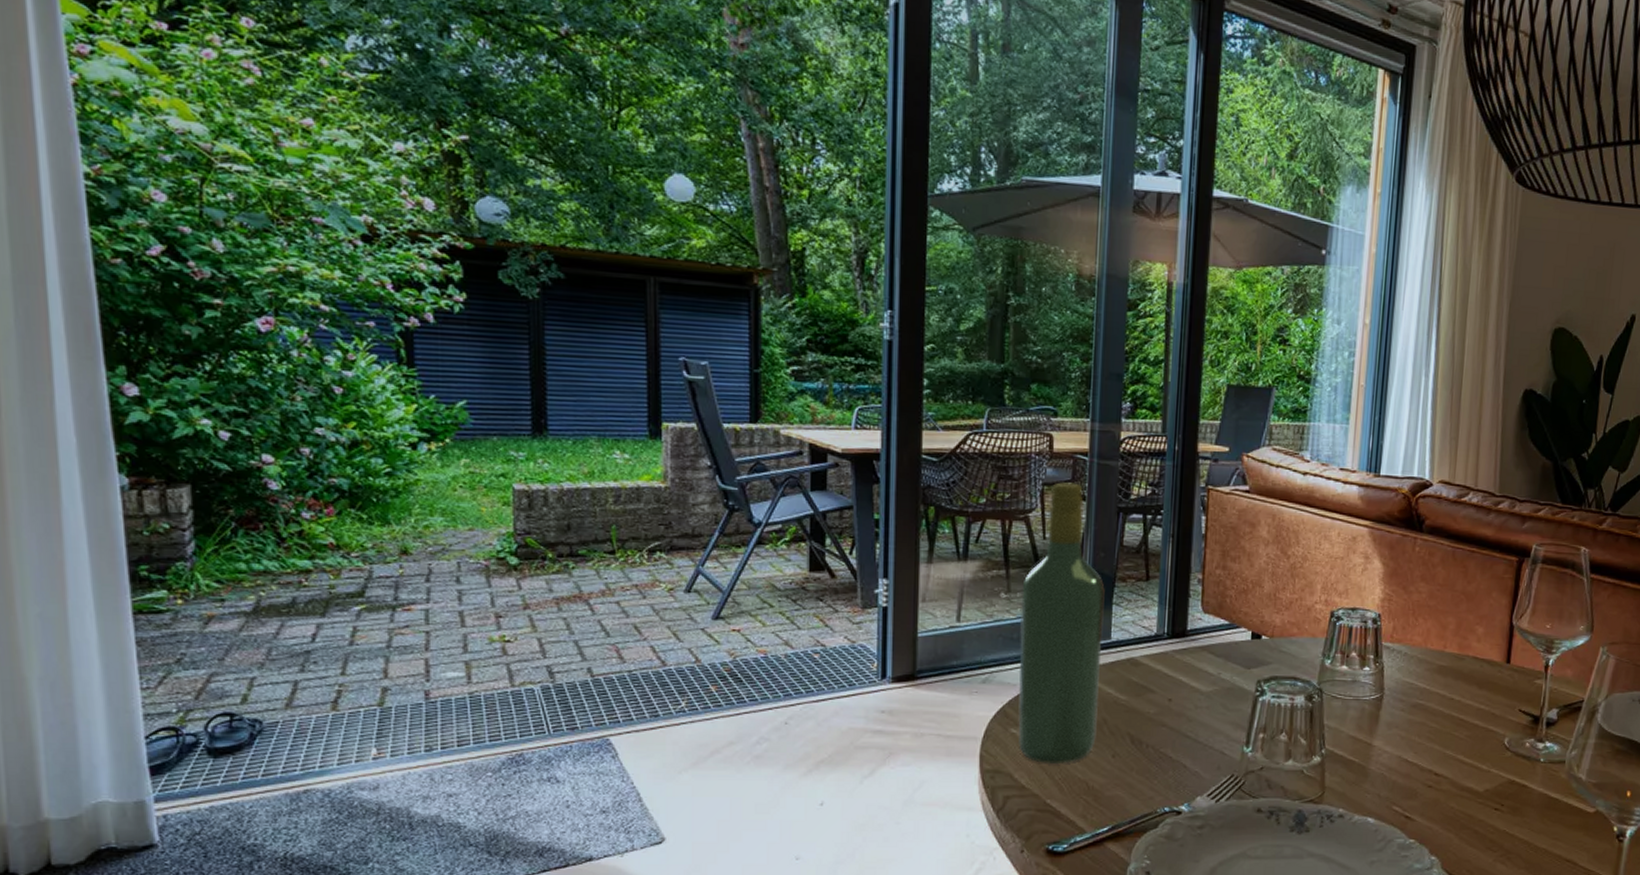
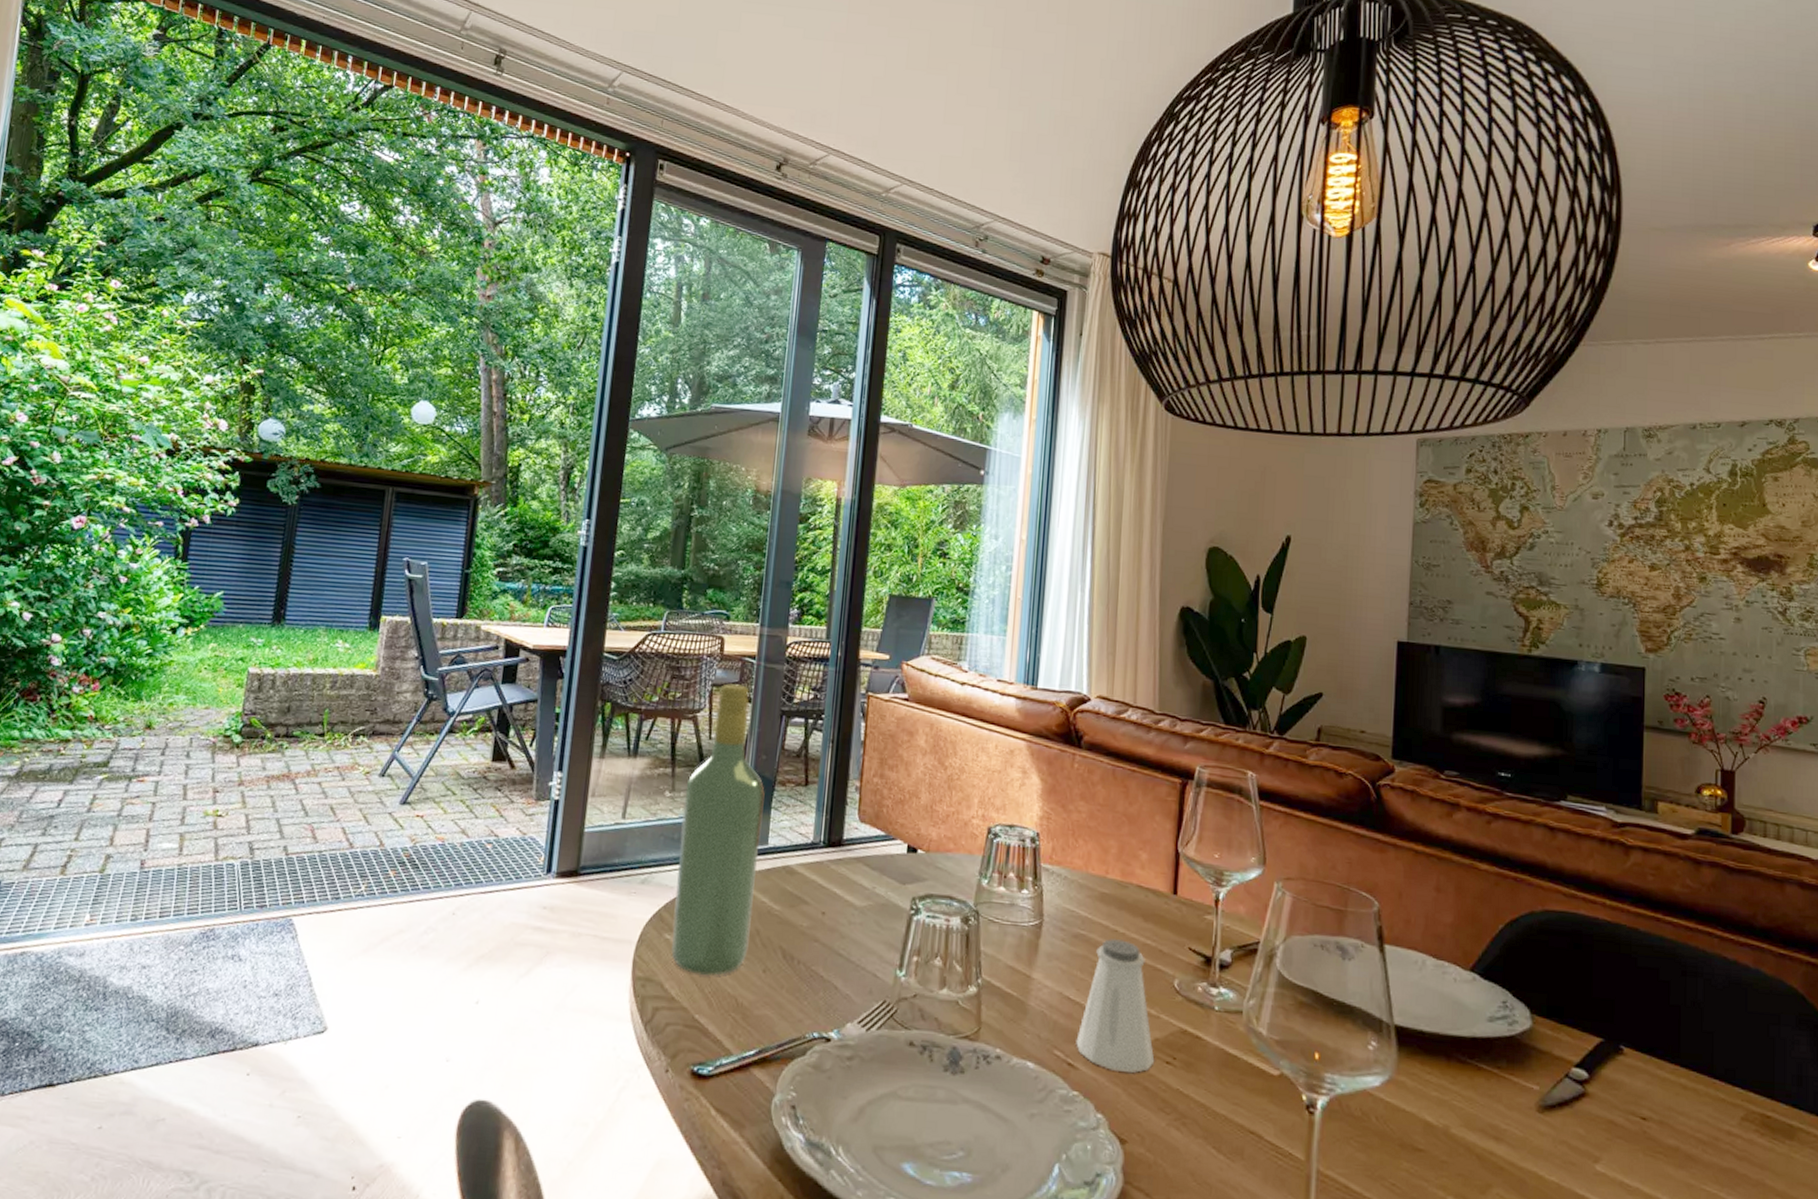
saltshaker: none [1413,705,1485,820] -> present [1076,938,1155,1073]

